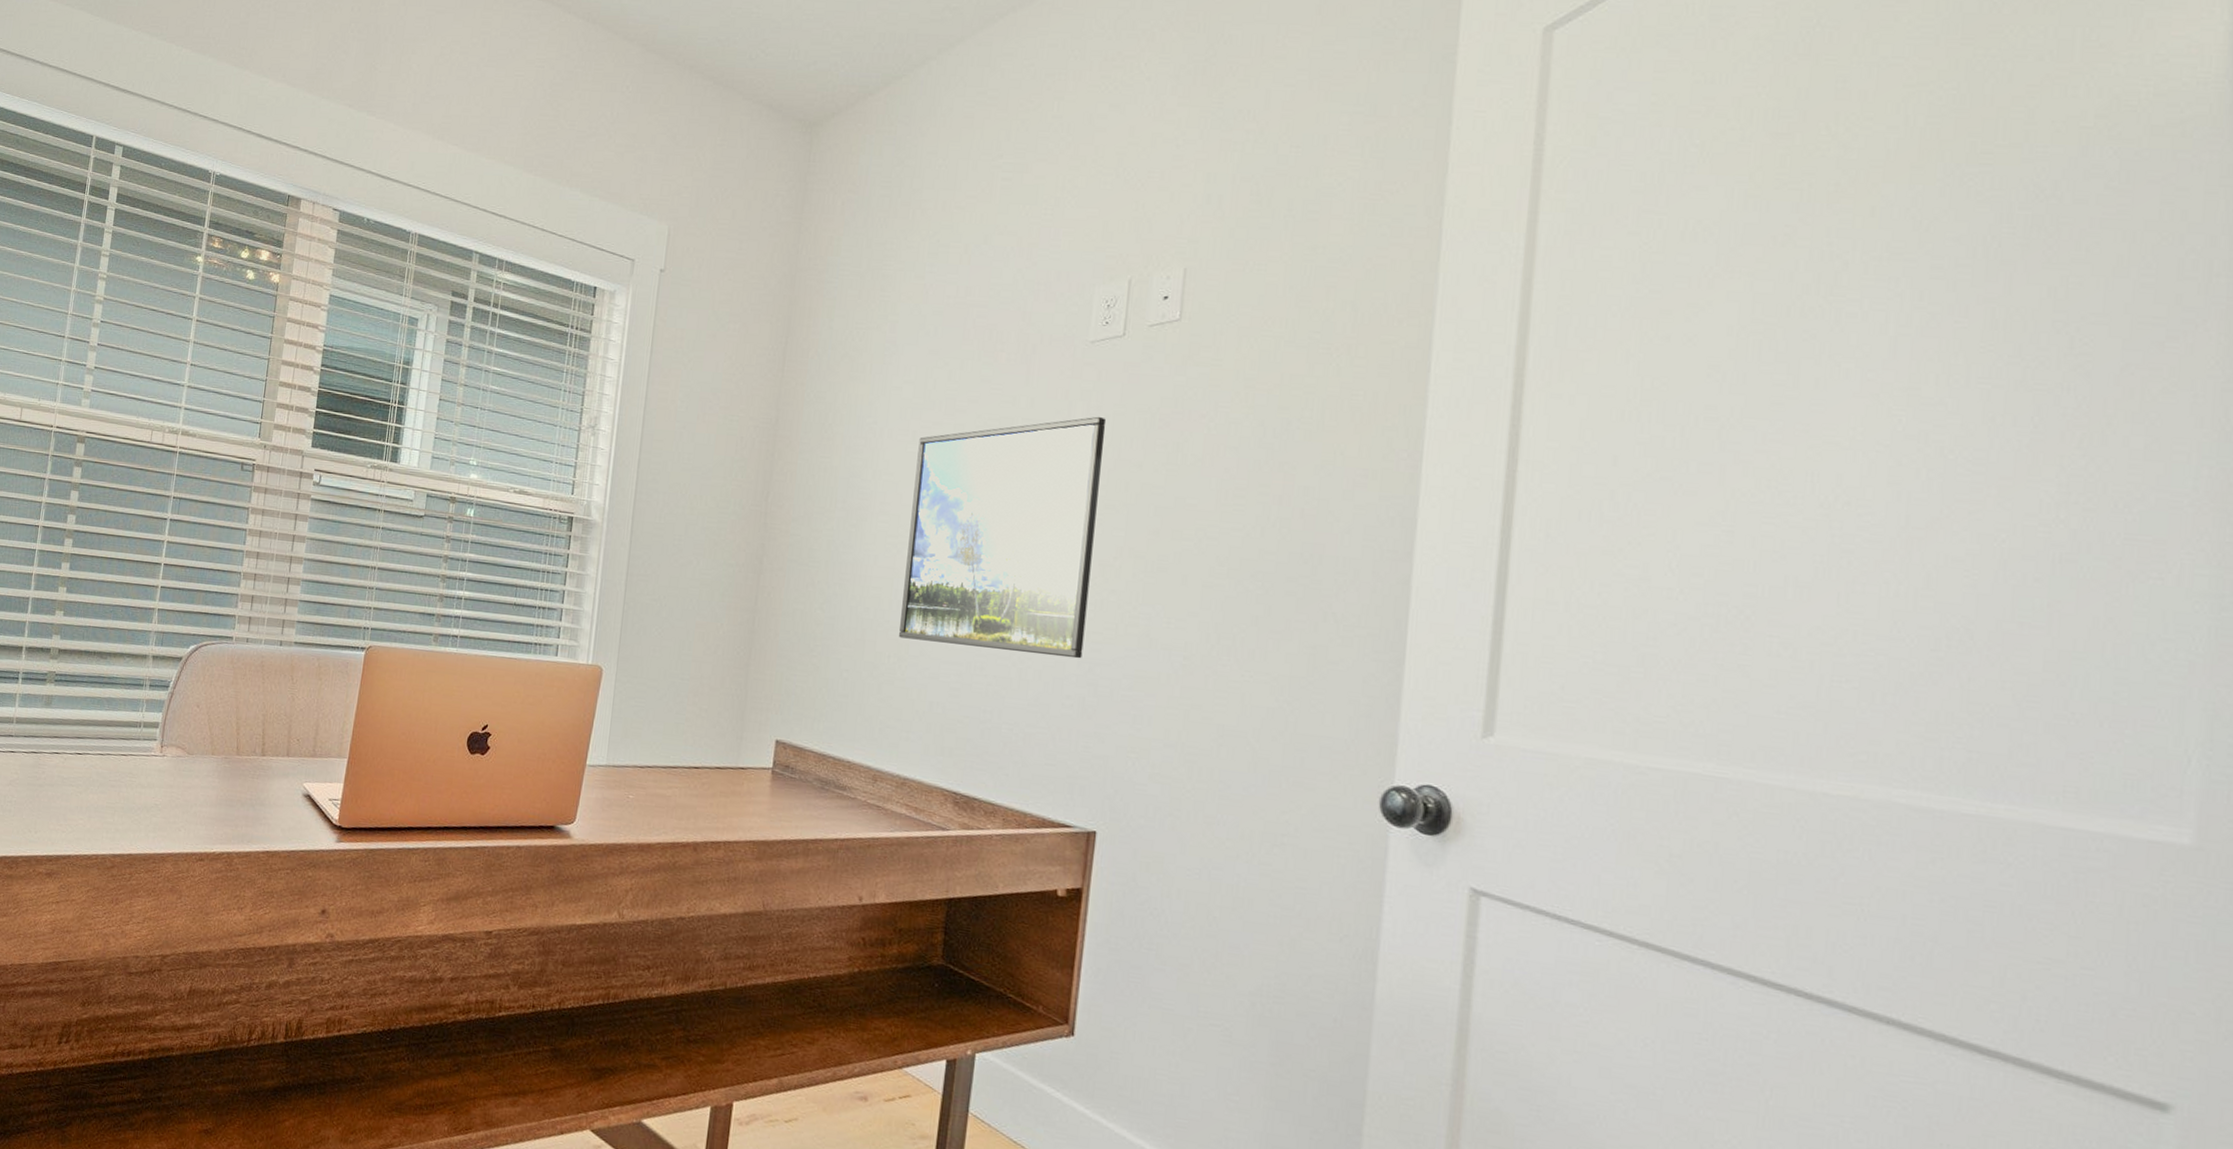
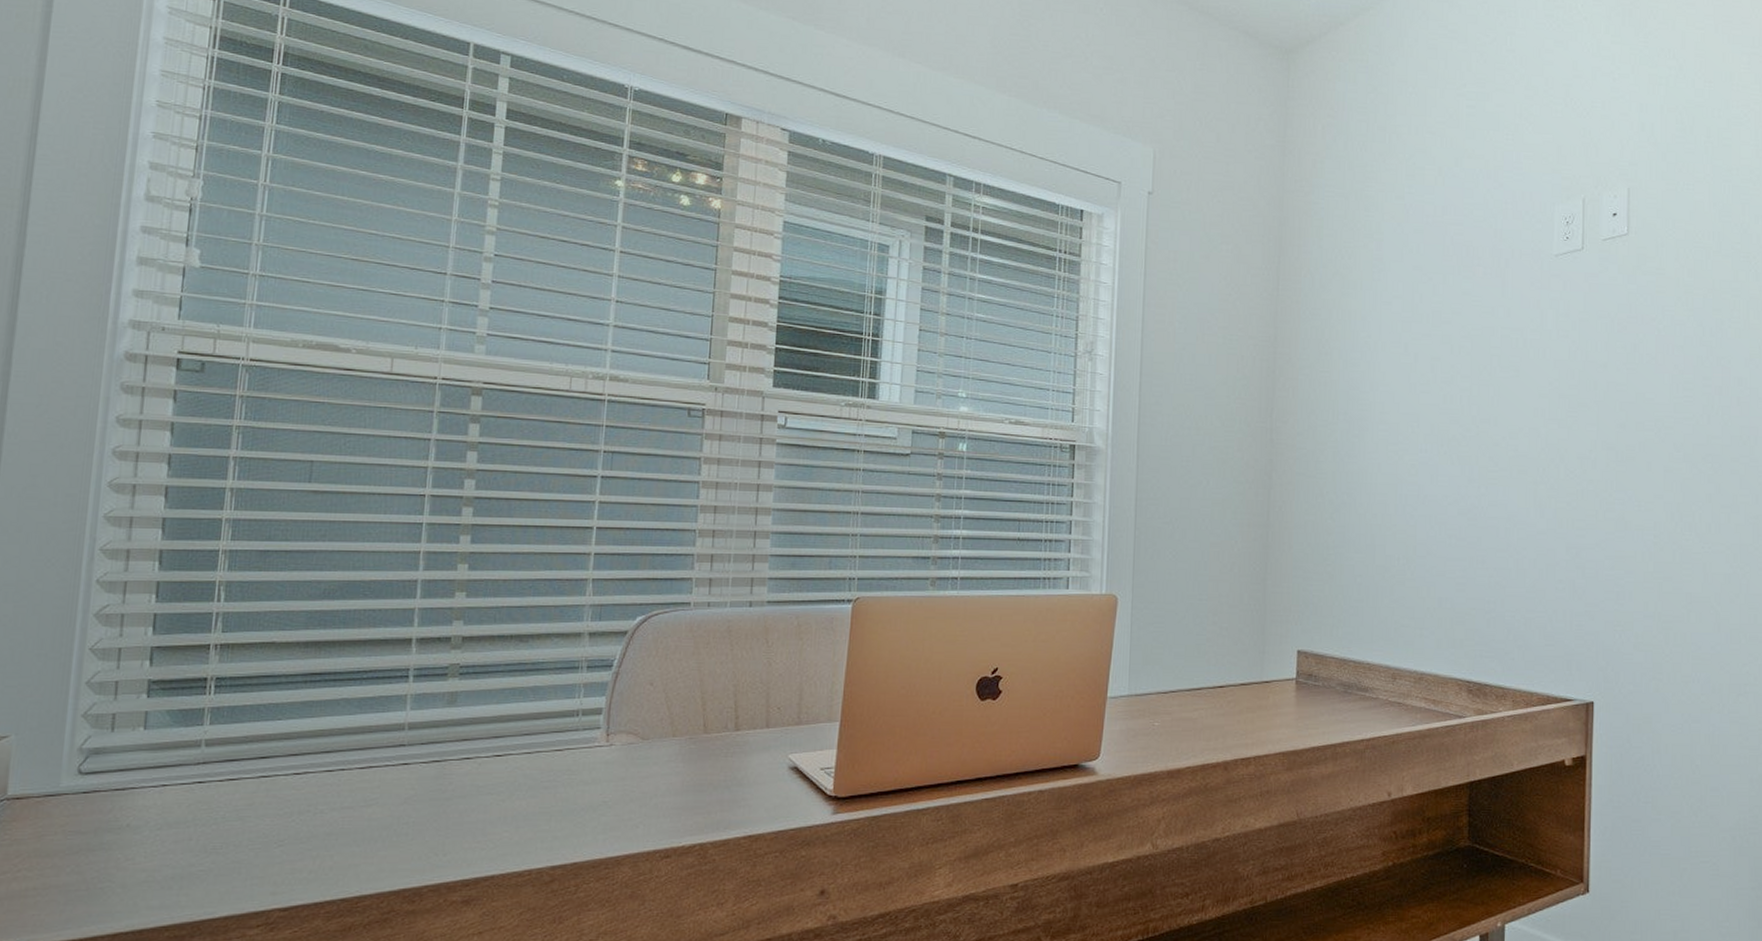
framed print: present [899,416,1107,659] -> none [1406,323,1574,545]

